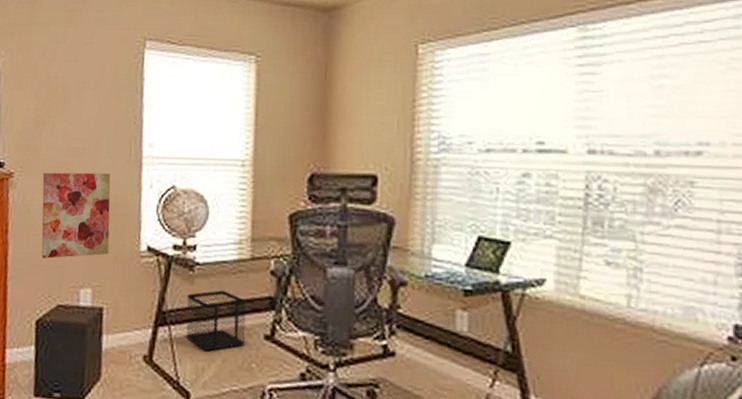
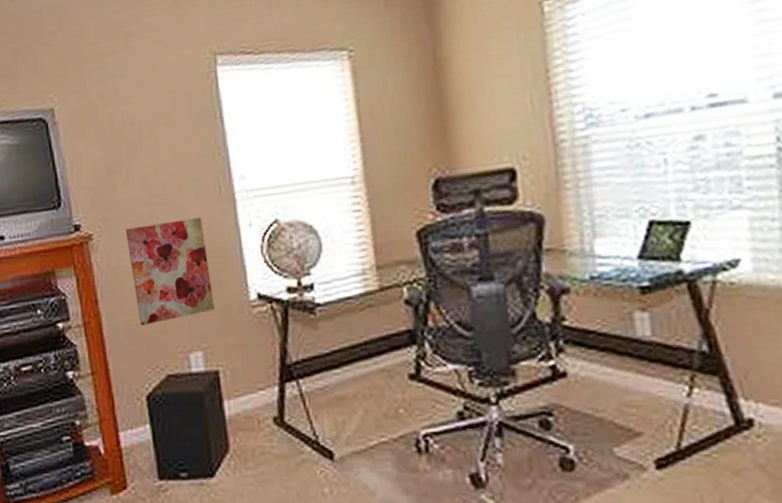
wastebasket: present [186,290,246,352] -> none [312,330,388,403]

